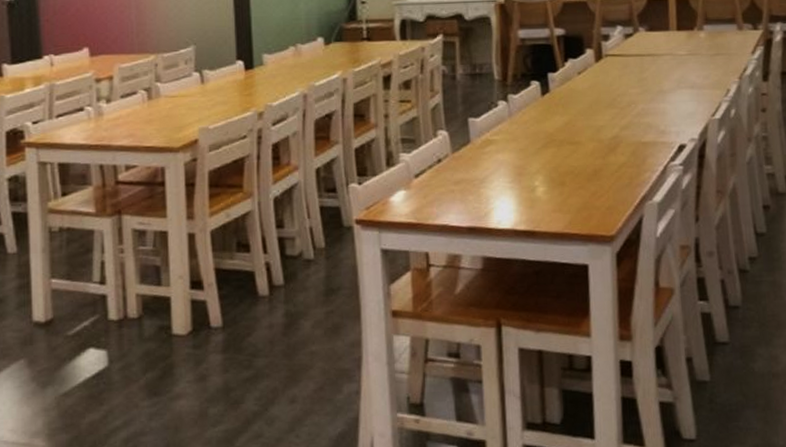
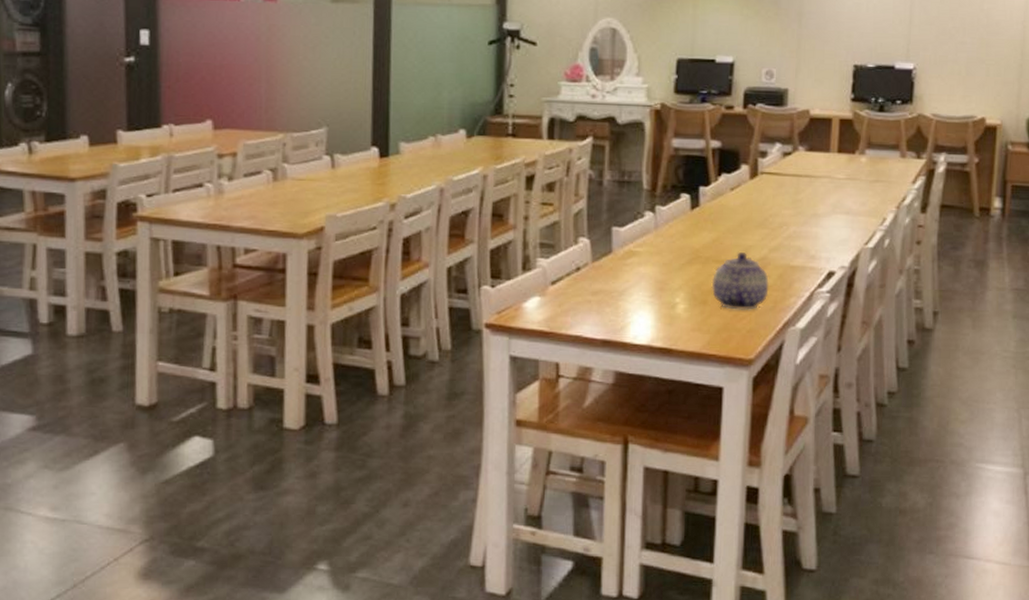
teapot: none [567,133,624,189] -> present [711,252,769,310]

